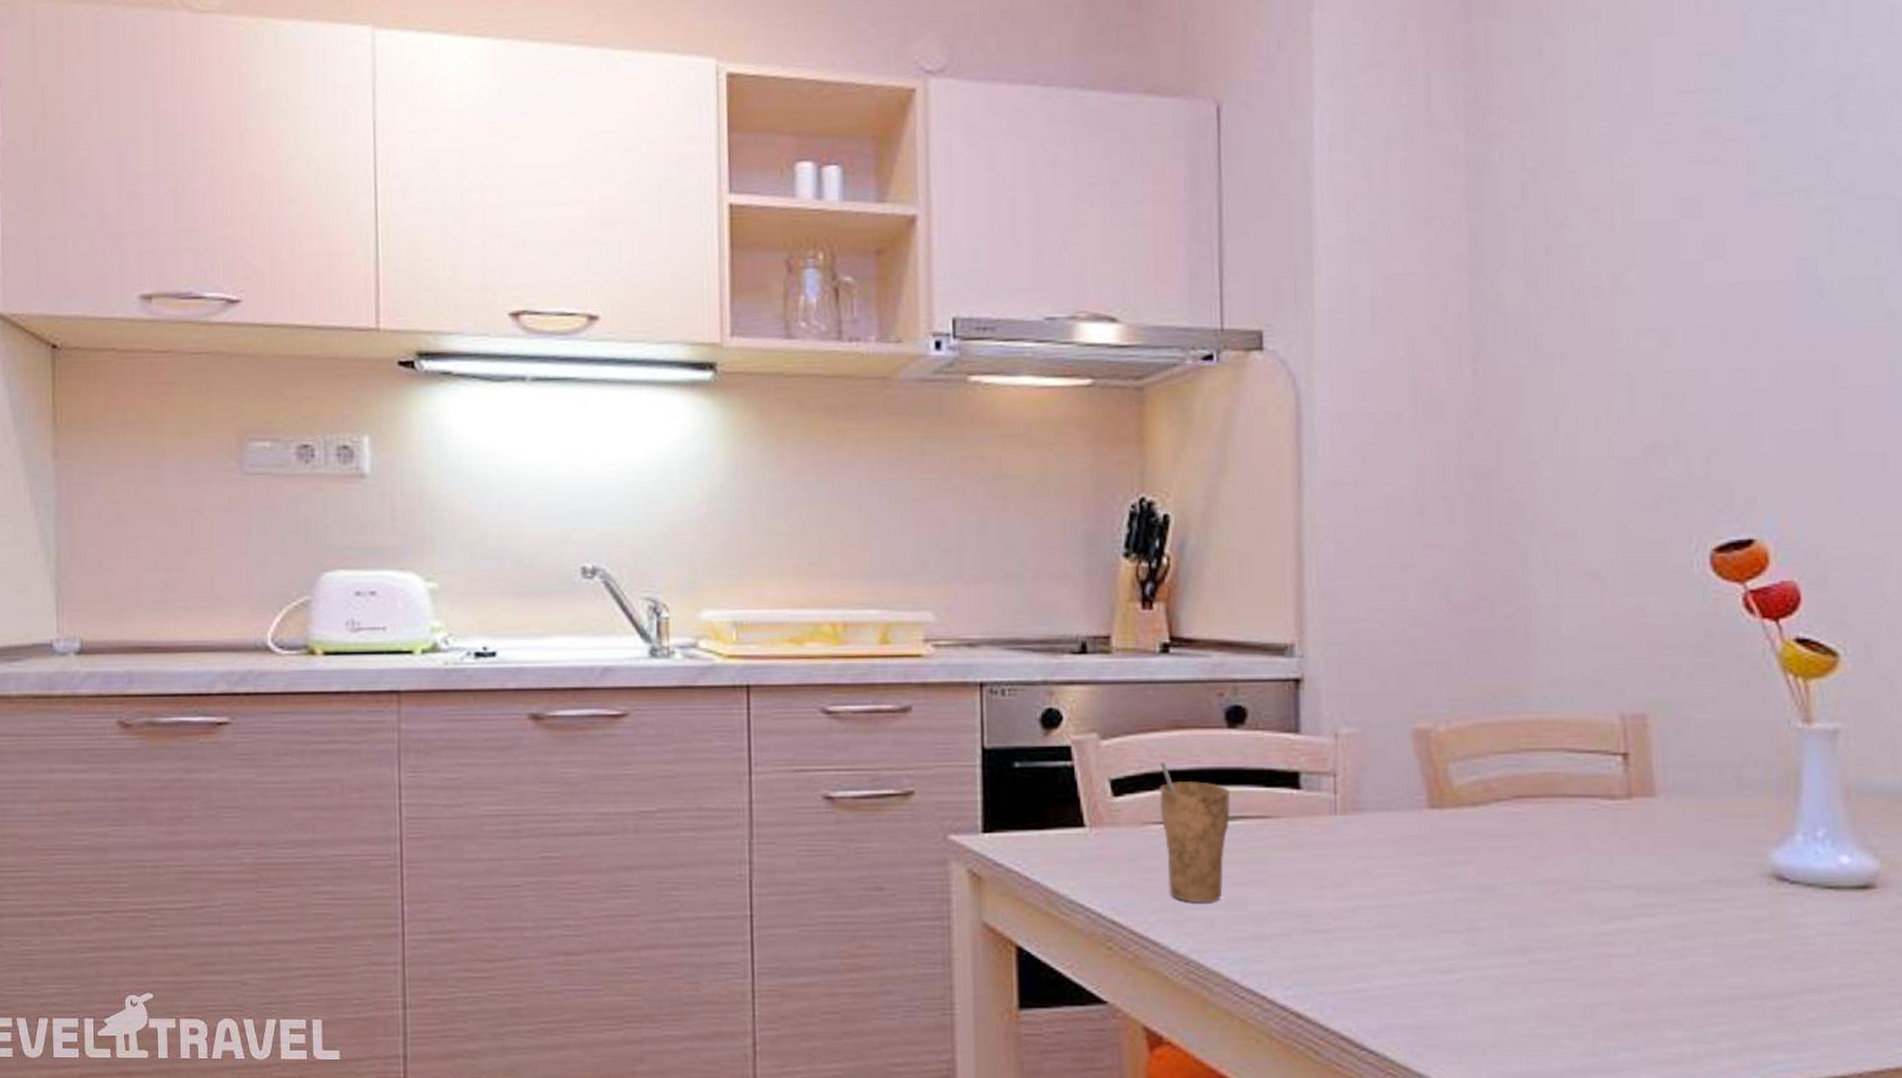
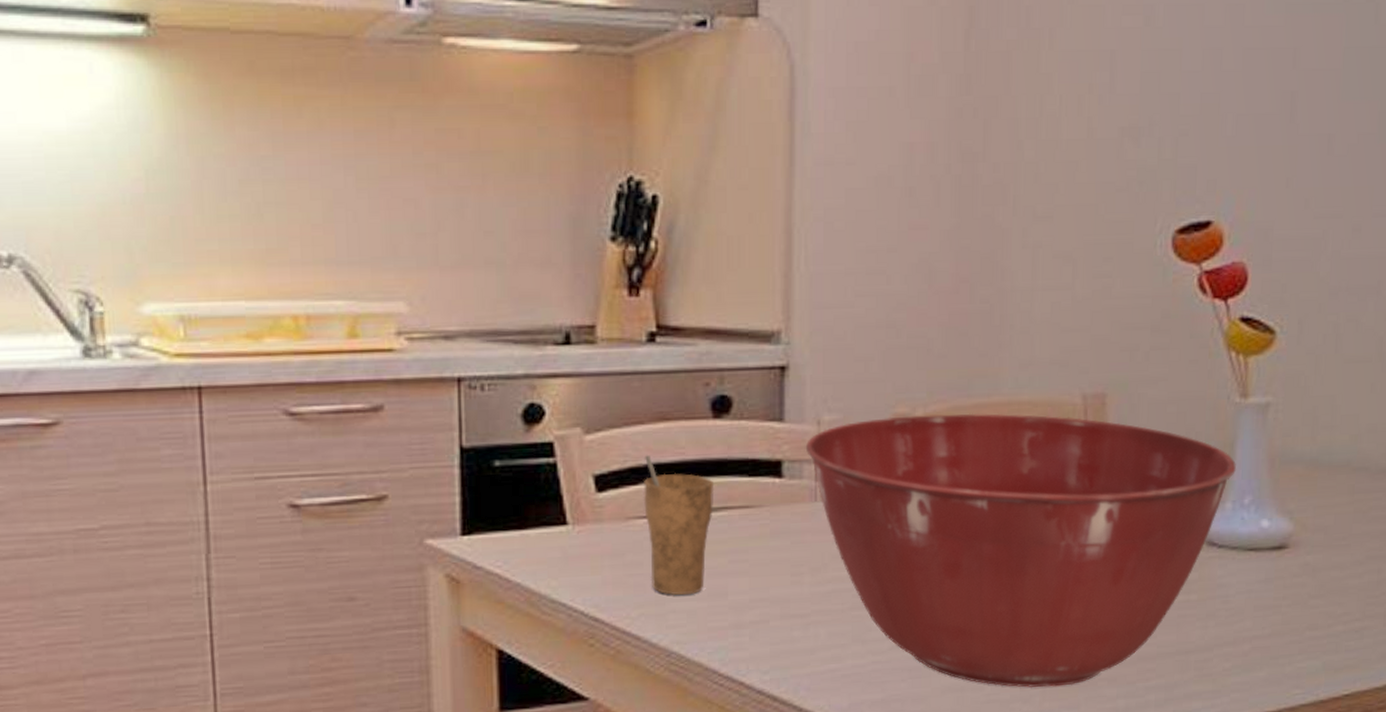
mixing bowl: none [1323,730,1806,1025] -> present [805,413,1237,688]

